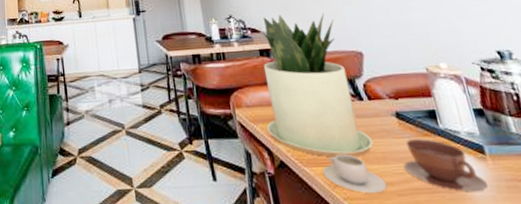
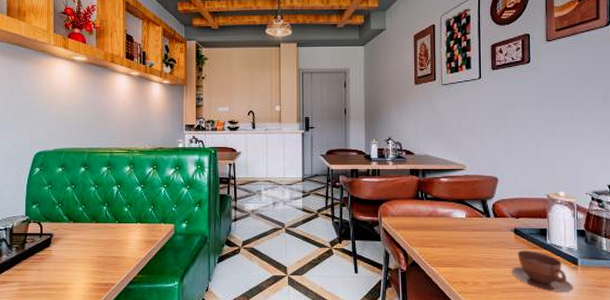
planter: present [259,12,373,158] -> none [406,140,491,261]
teacup: present [322,154,388,194] -> none [445,258,495,290]

